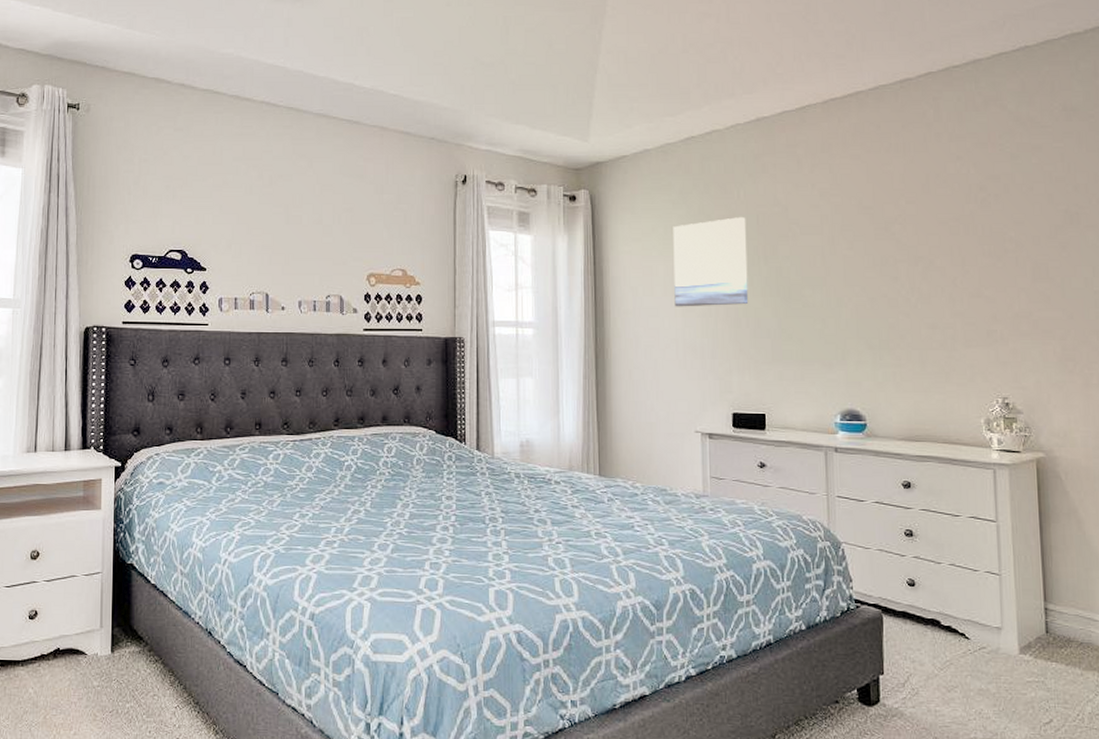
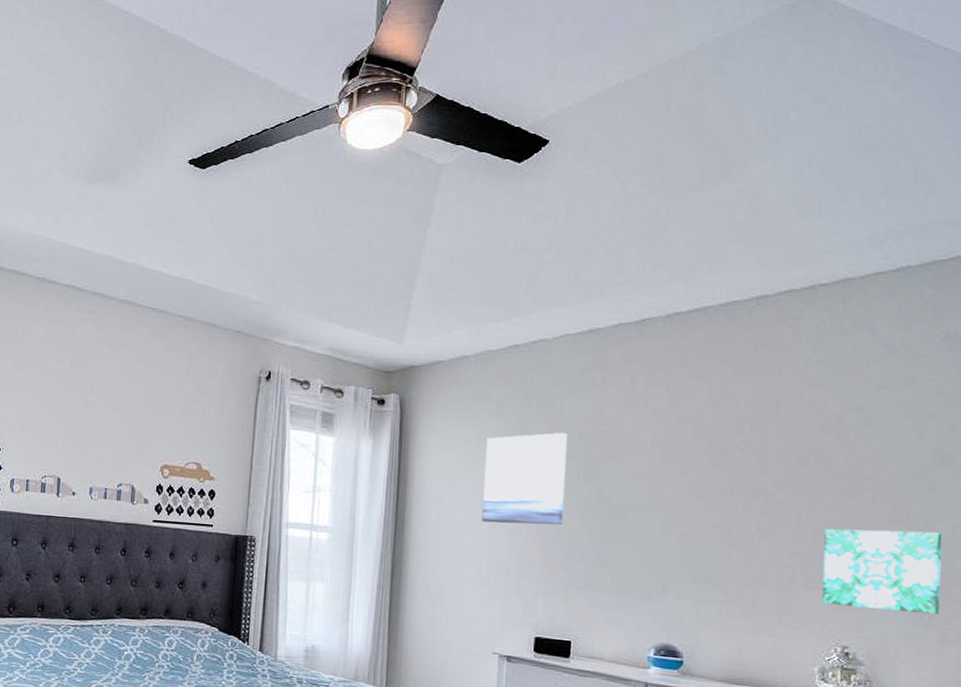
wall art: none [978,286,1081,361] -> present [821,528,942,614]

